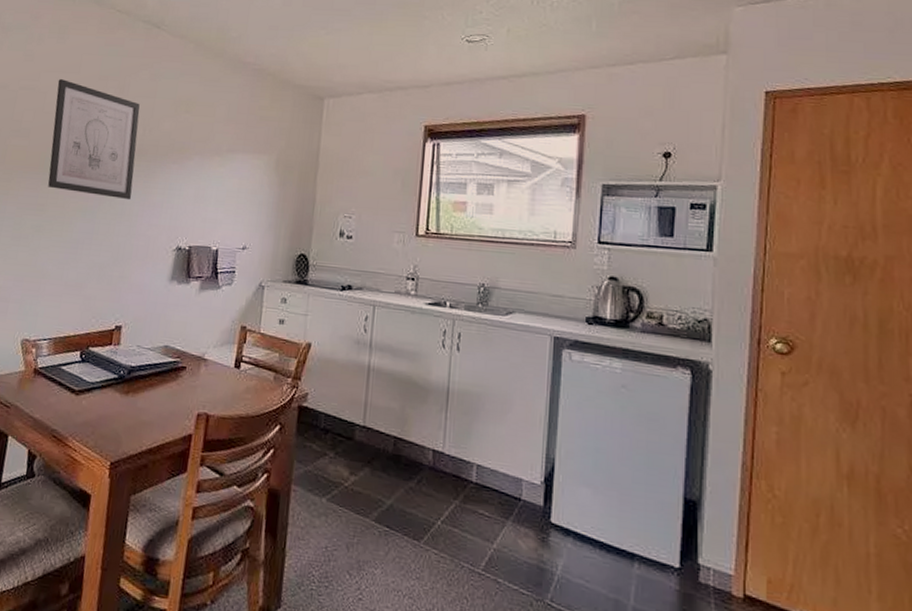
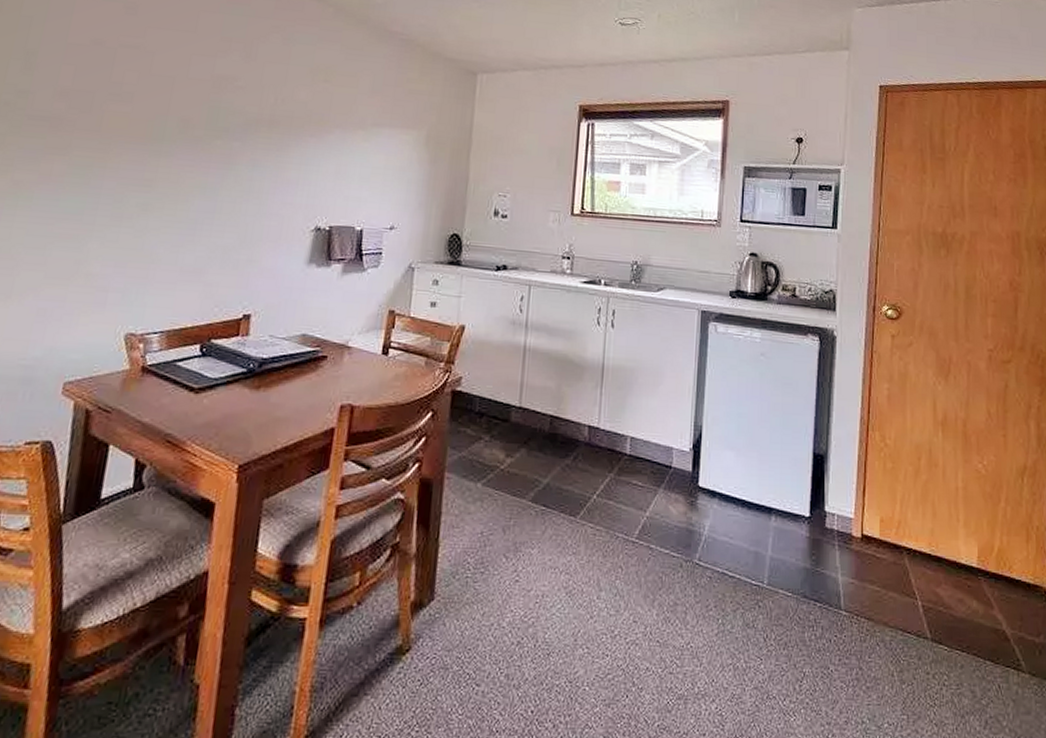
wall art: present [48,79,140,200] -> none [157,37,271,176]

